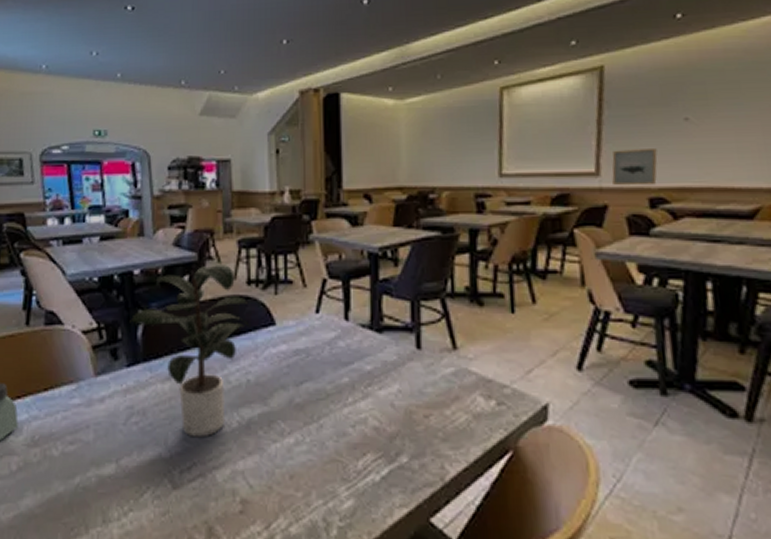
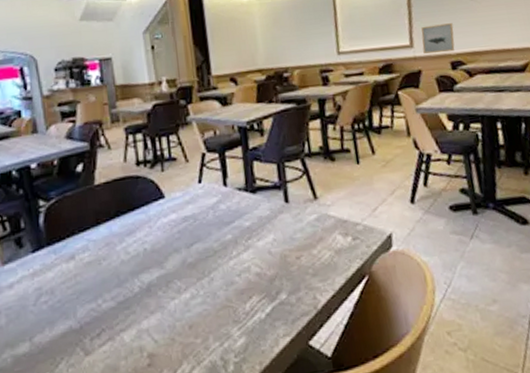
potted plant: present [130,263,250,438] -> none [31,149,143,307]

